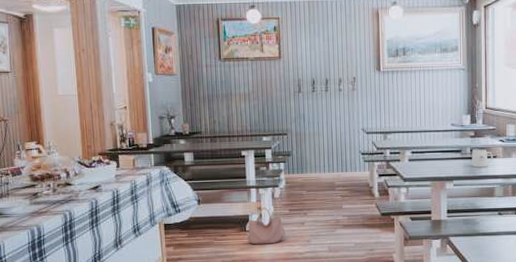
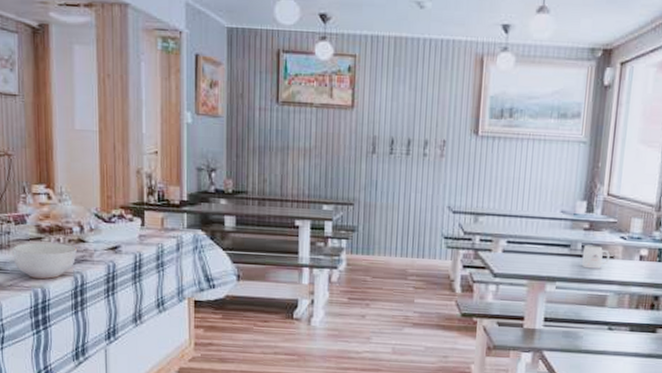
bowl: none [11,187,66,220] -> present [13,242,78,280]
handbag: present [247,207,286,245] -> none [293,292,342,338]

